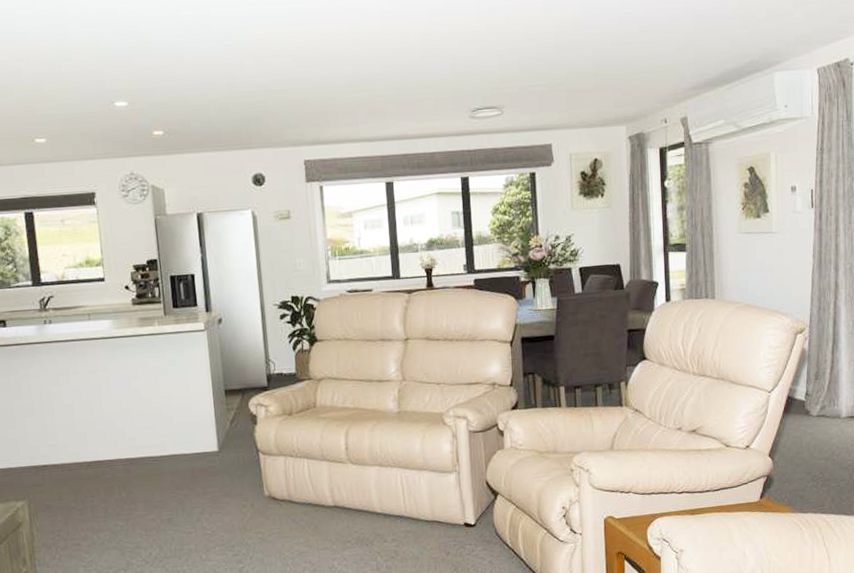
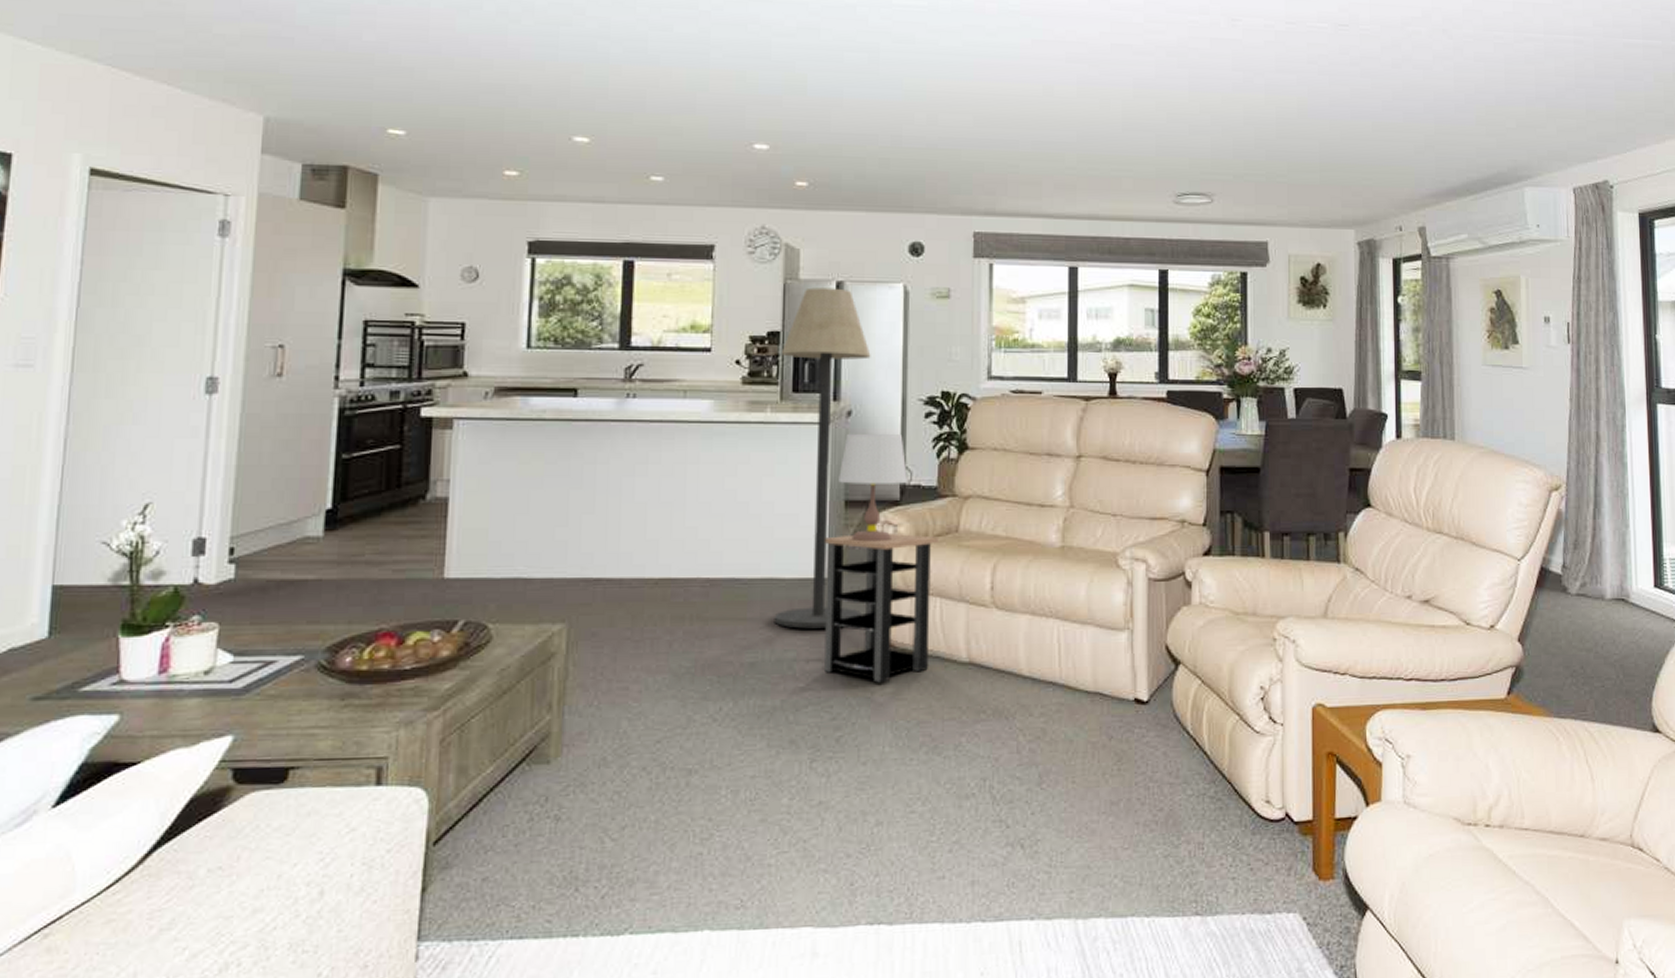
floor lamp: none [160,219,249,491] -> present [774,287,871,629]
side table: none [213,412,303,526] -> present [824,532,940,683]
table lamp: none [217,334,272,421] -> present [838,433,907,542]

